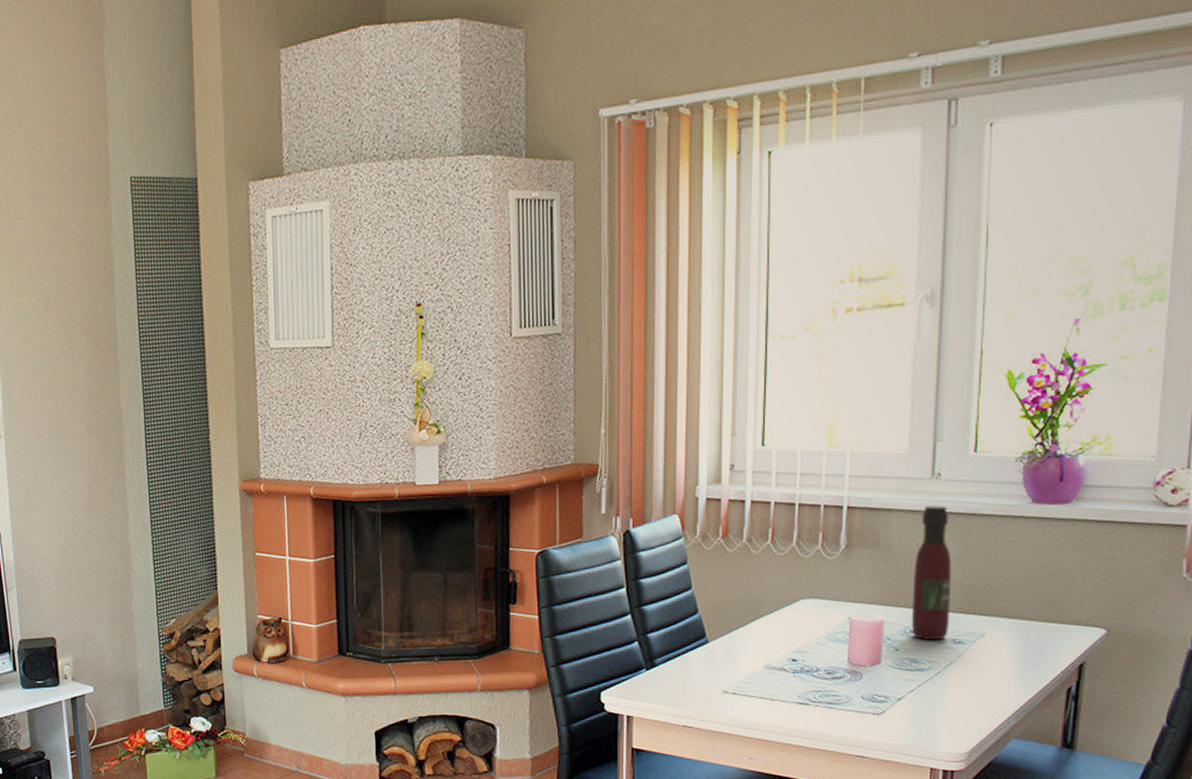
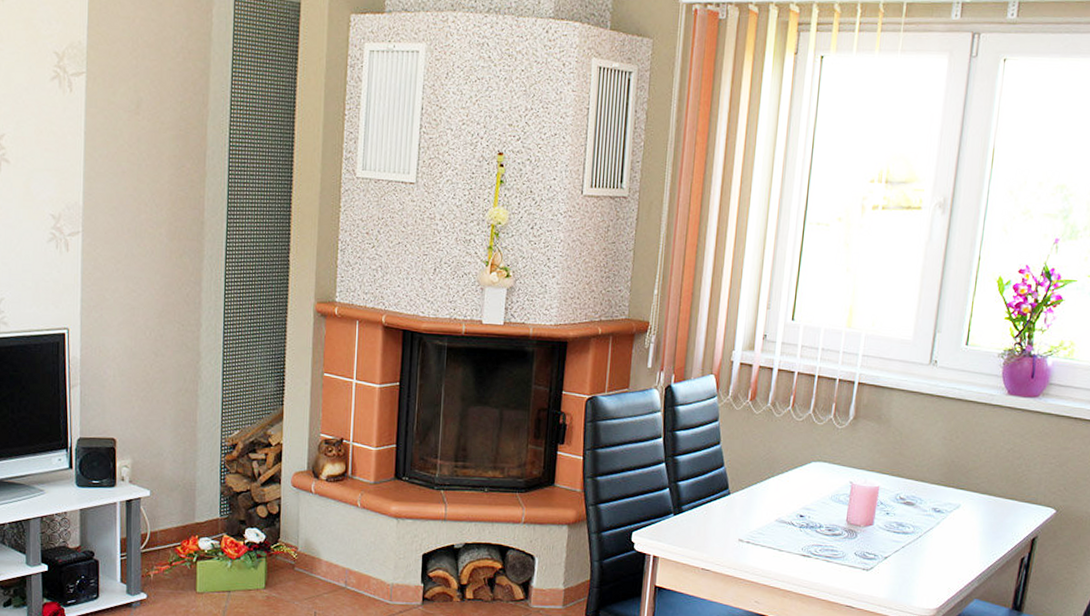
wine bottle: present [912,505,952,641] -> none [901,388,941,508]

